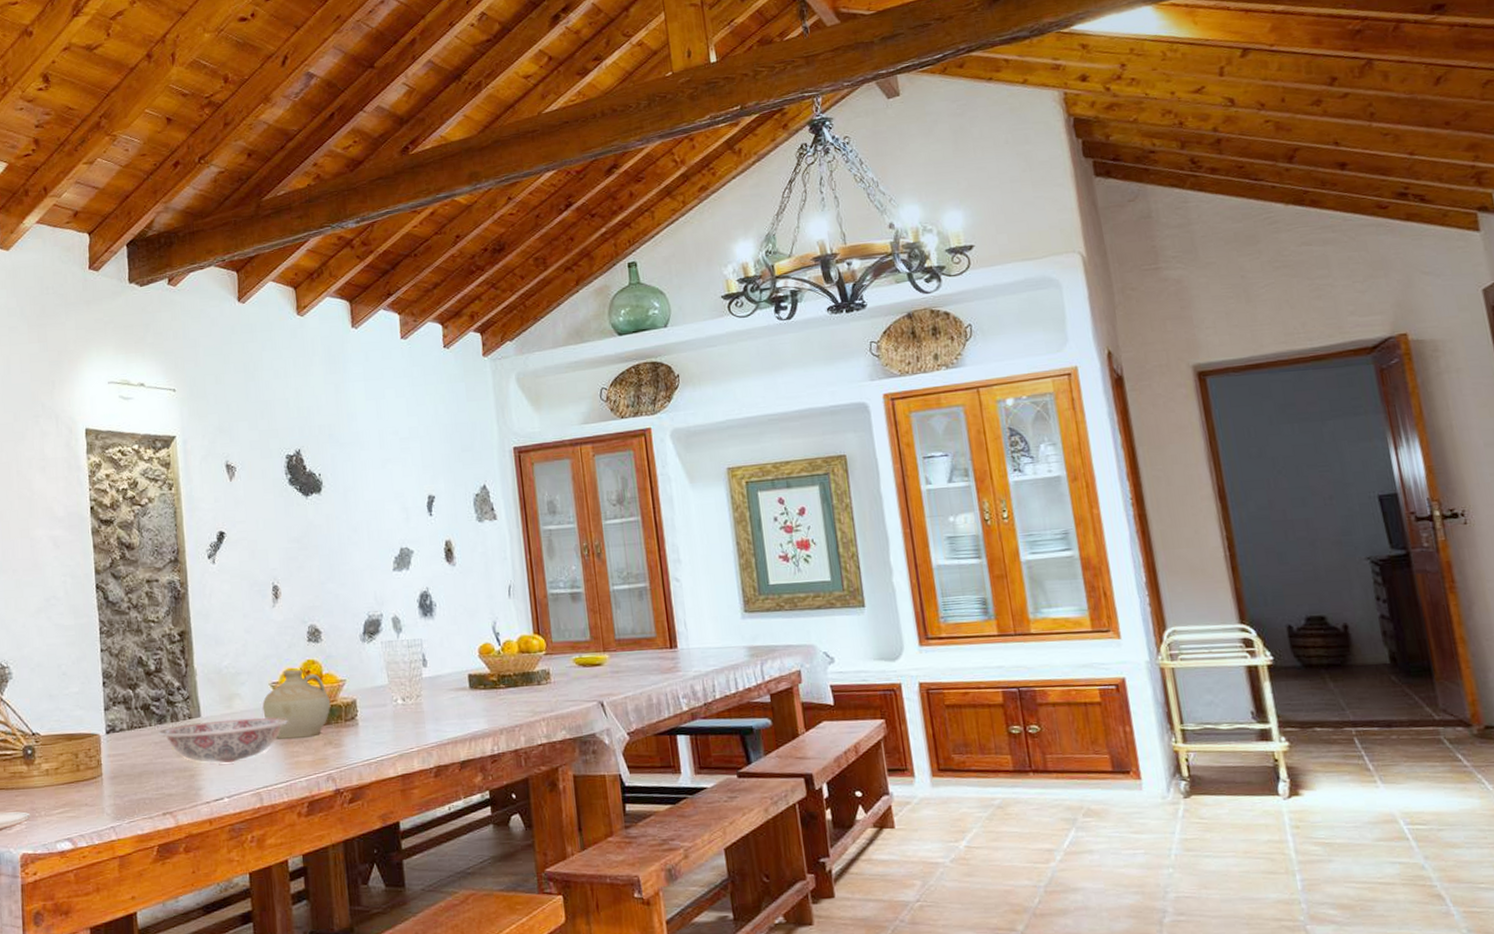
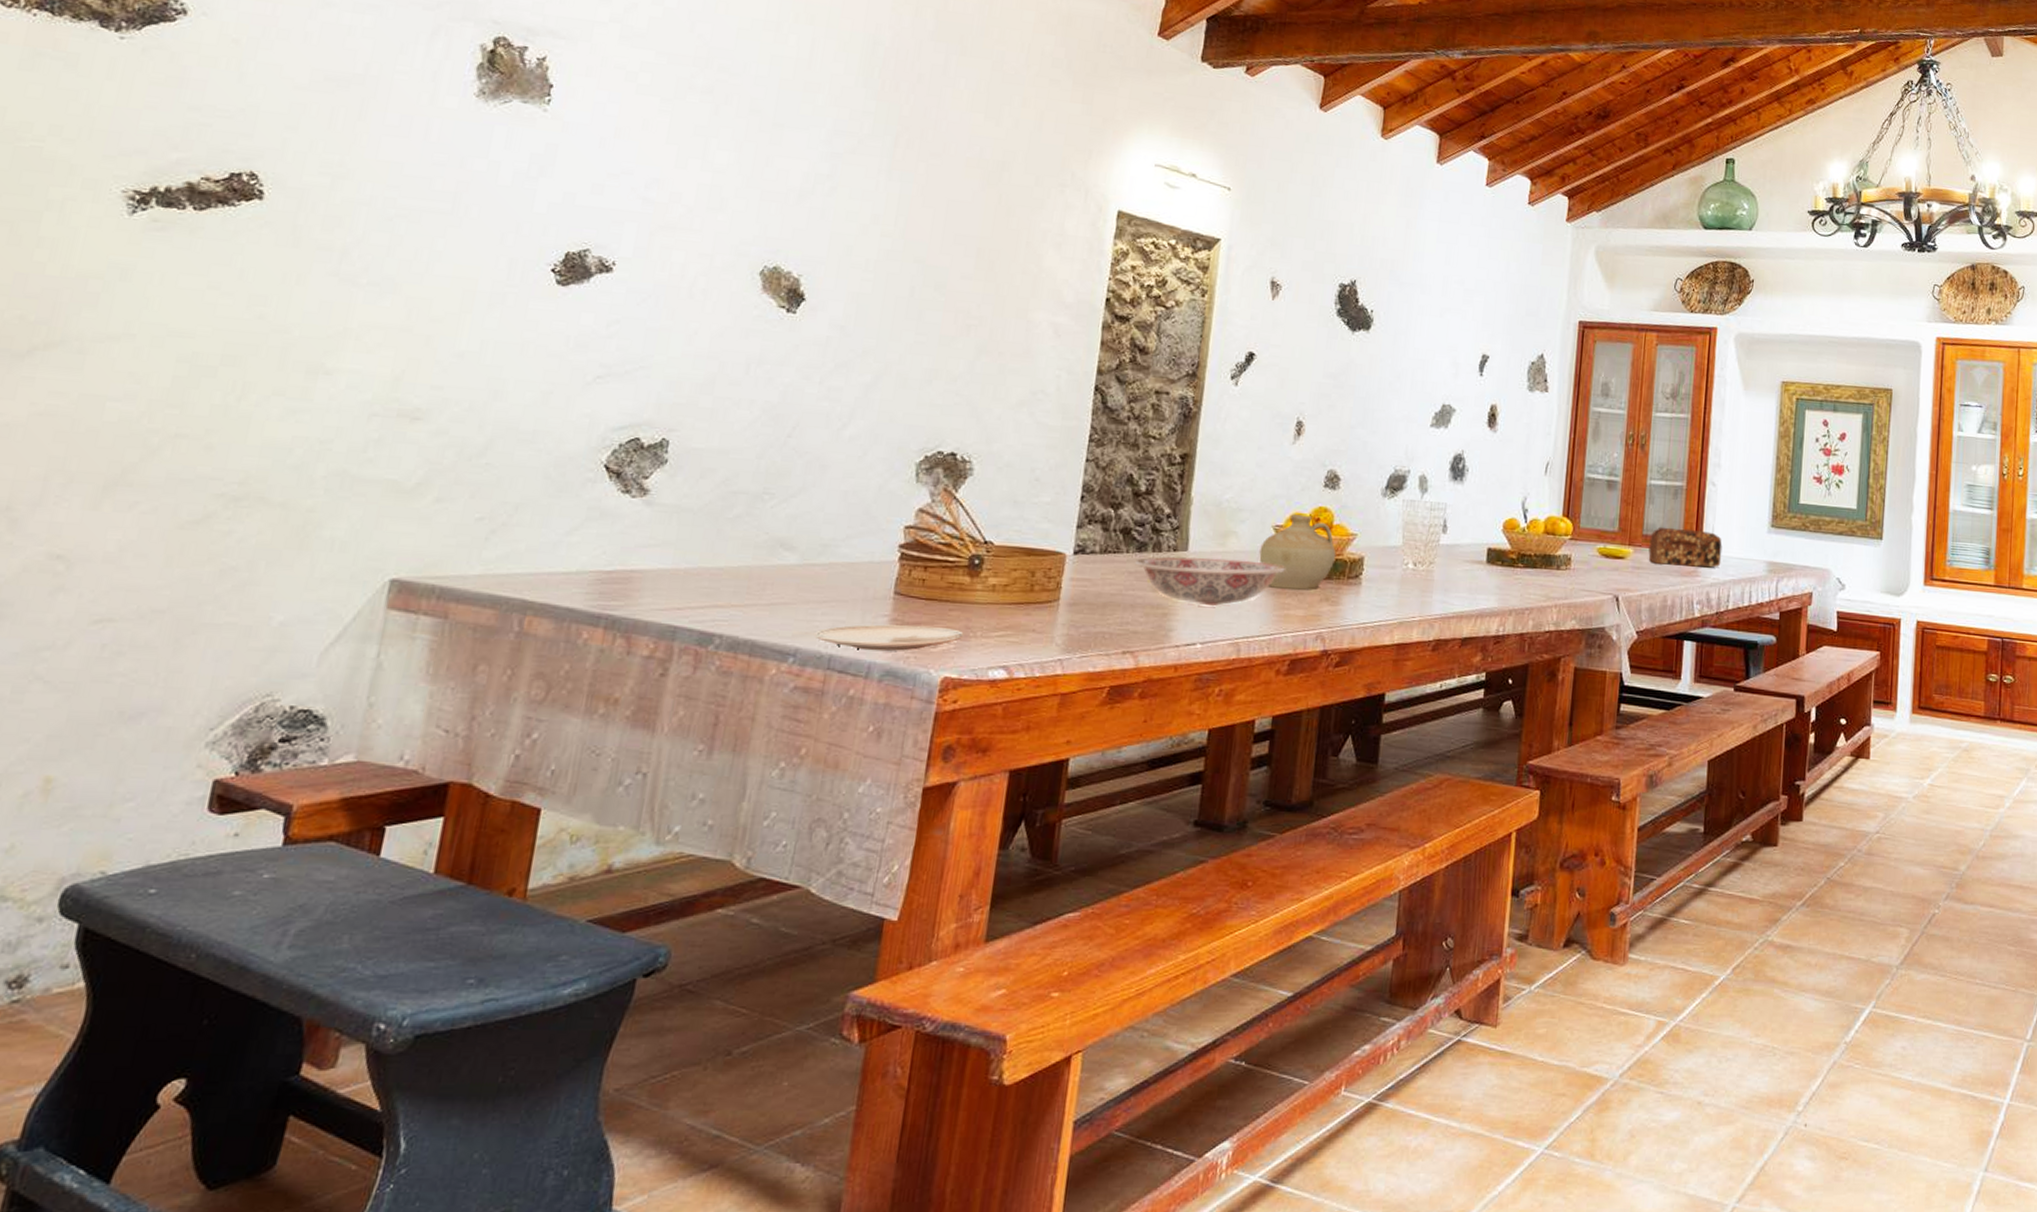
bread loaf: none [623,626,700,667] -> present [1648,527,1723,568]

